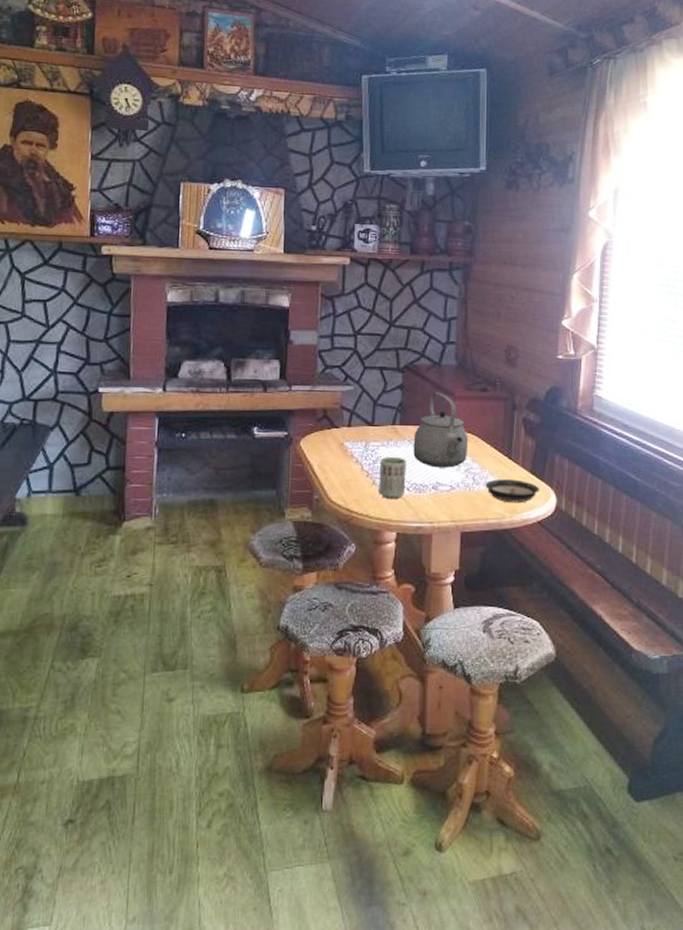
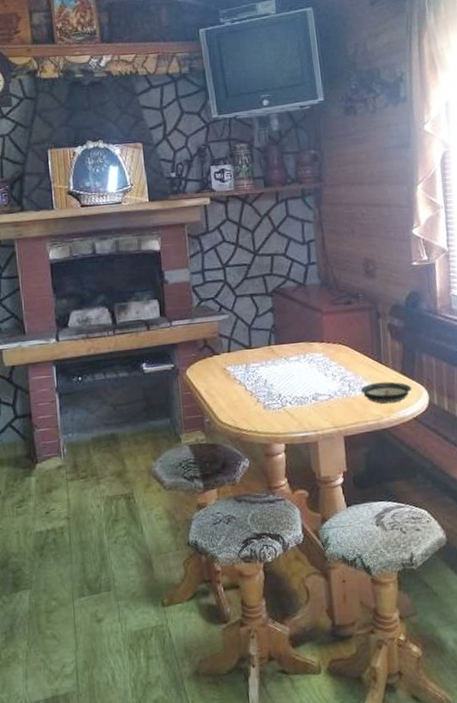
cup: present [379,457,406,498] -> none [261,375,288,414]
tea kettle: present [413,392,469,468] -> none [289,310,341,380]

